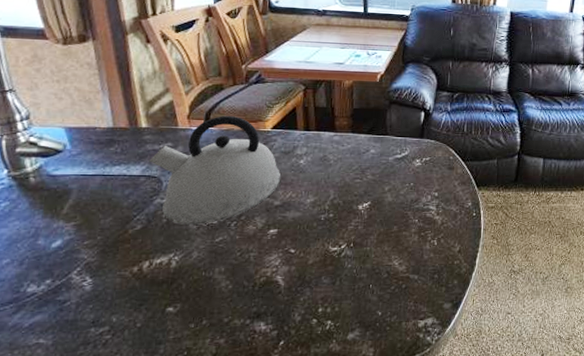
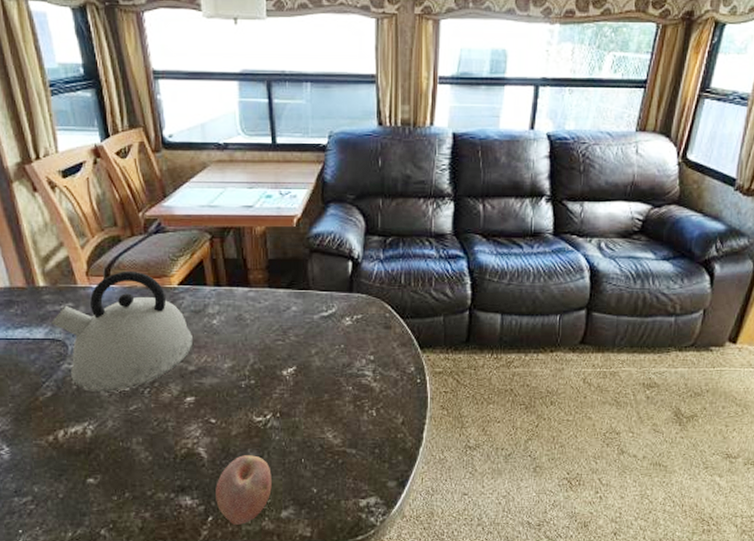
fruit: none [288,282,342,348] -> present [216,455,272,525]

